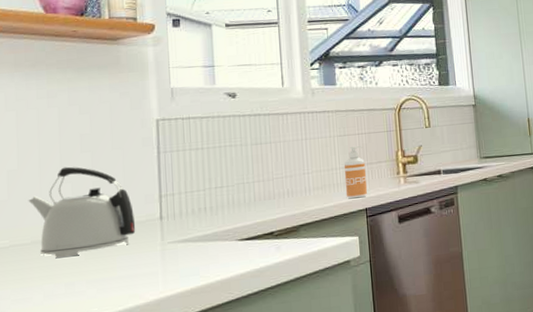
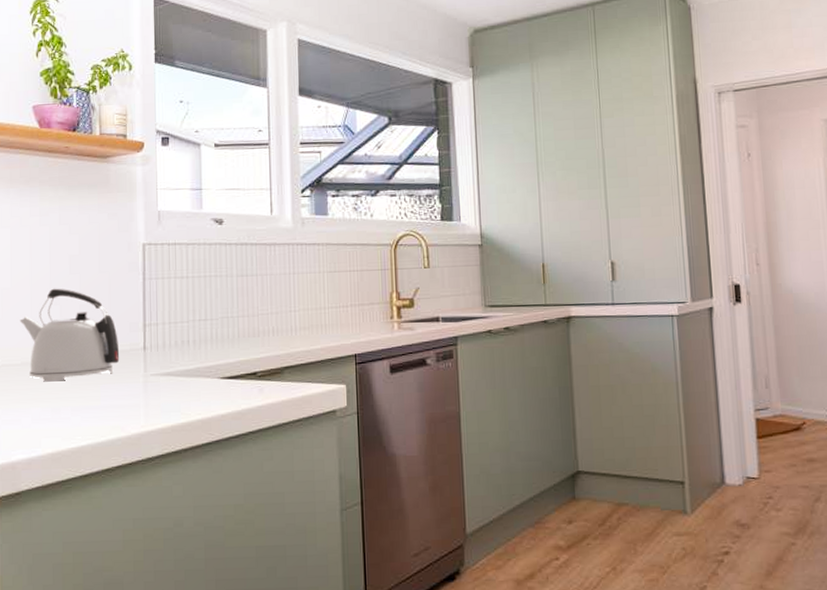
soap dispenser: present [343,146,368,198] -> none [333,284,358,342]

